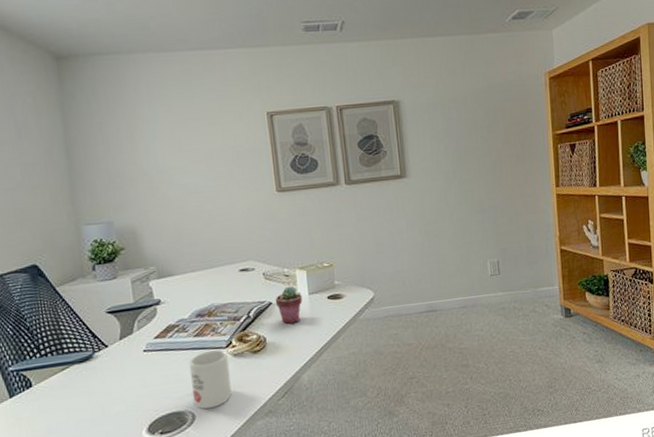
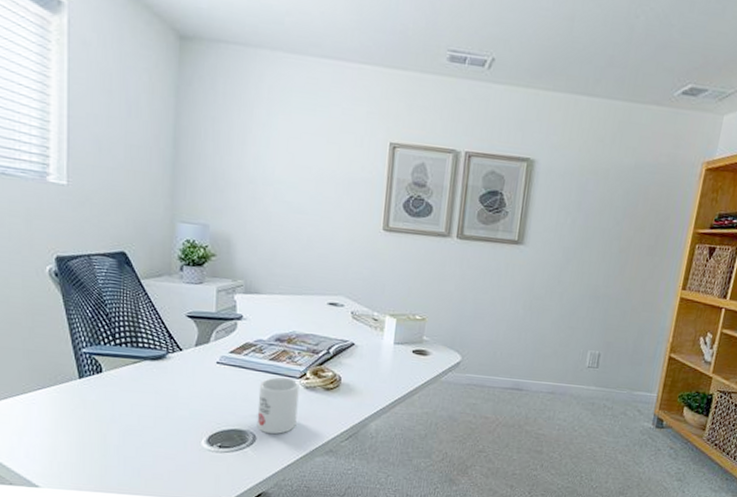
potted succulent: present [275,286,302,324] -> none [358,330,387,369]

